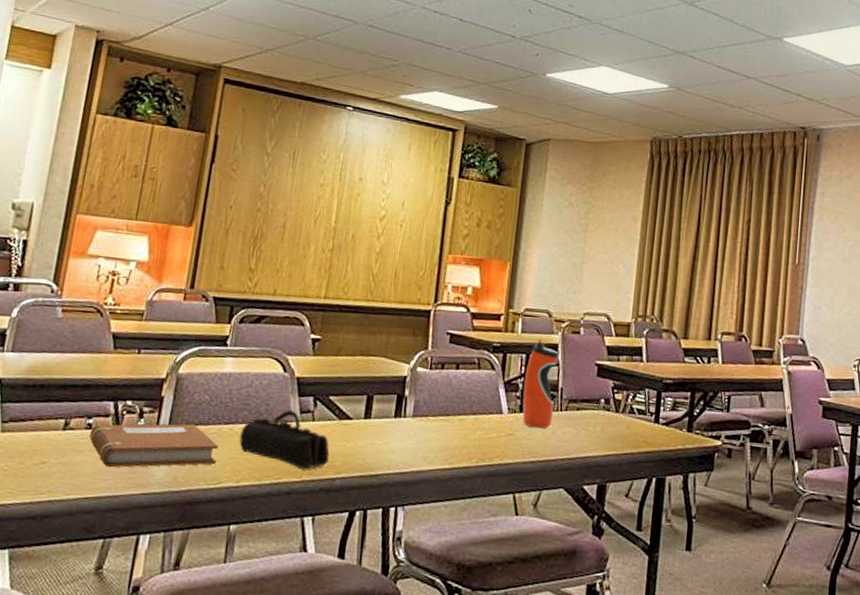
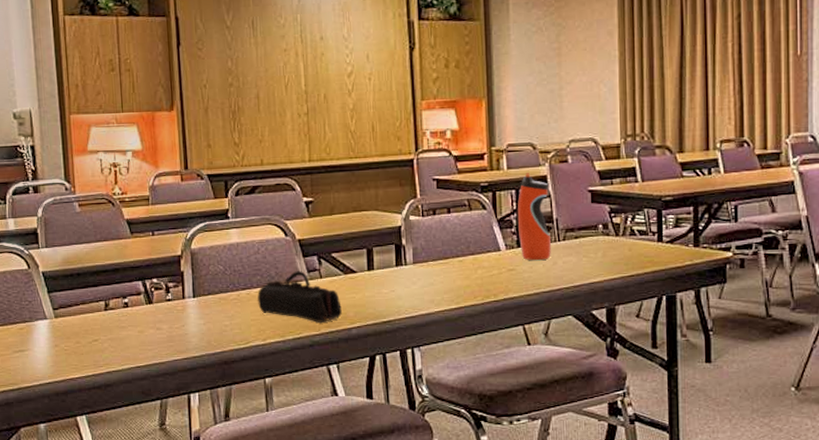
notebook: present [89,424,219,468] -> none [128,293,242,339]

